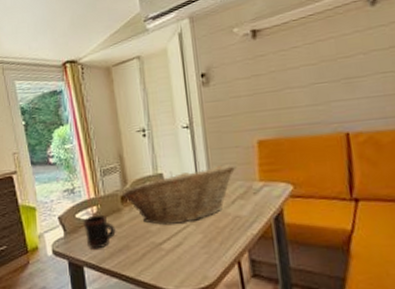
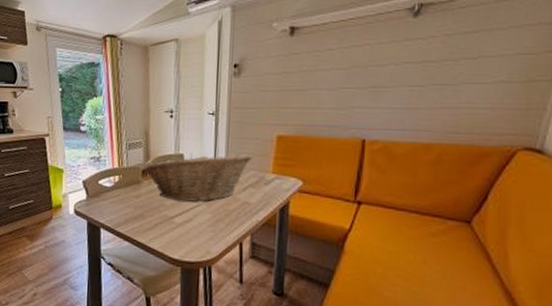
mug: present [83,214,116,249] -> none [105,183,133,215]

